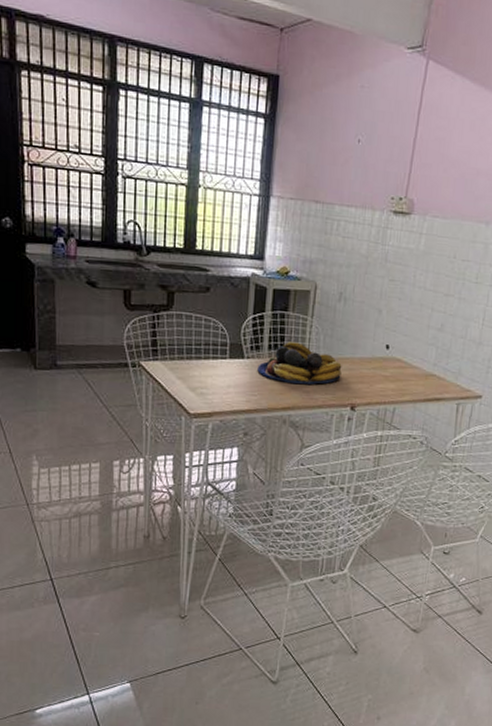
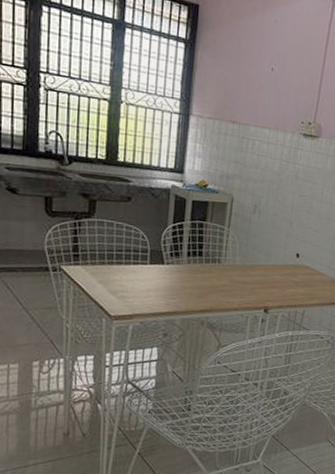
fruit bowl: present [257,341,342,385] -> none [177,249,256,290]

